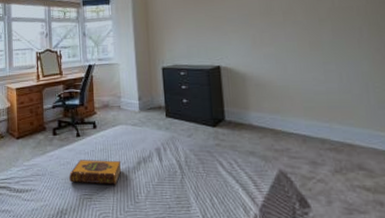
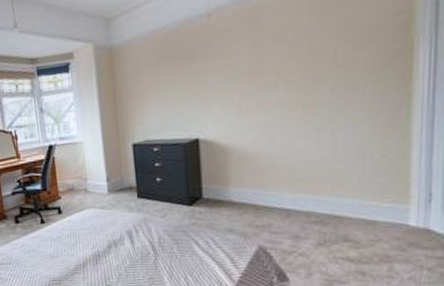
hardback book: present [69,160,122,185] -> none [36,245,92,270]

